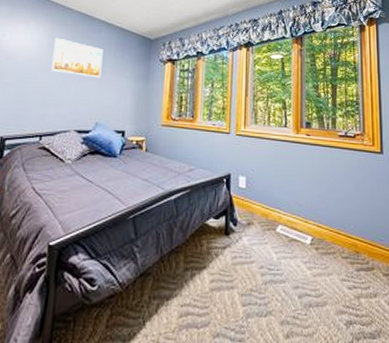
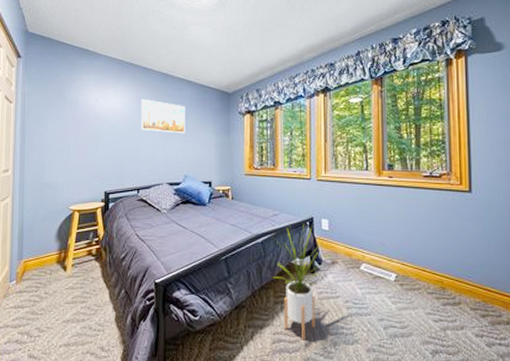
house plant: none [185,180,241,311] -> present [273,224,325,339]

